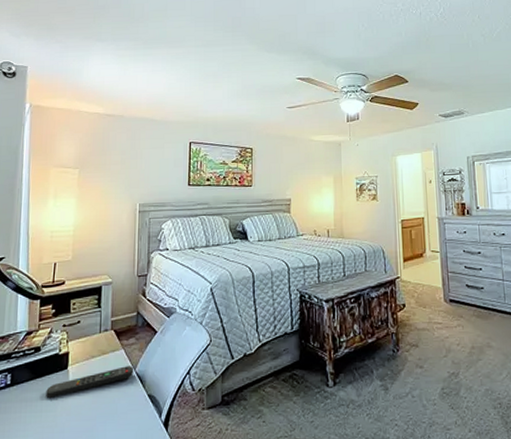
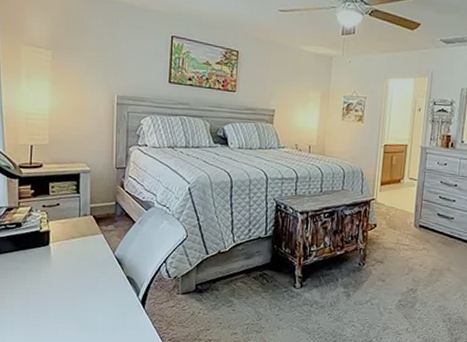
remote control: present [46,366,134,399] -> none [29,249,113,270]

